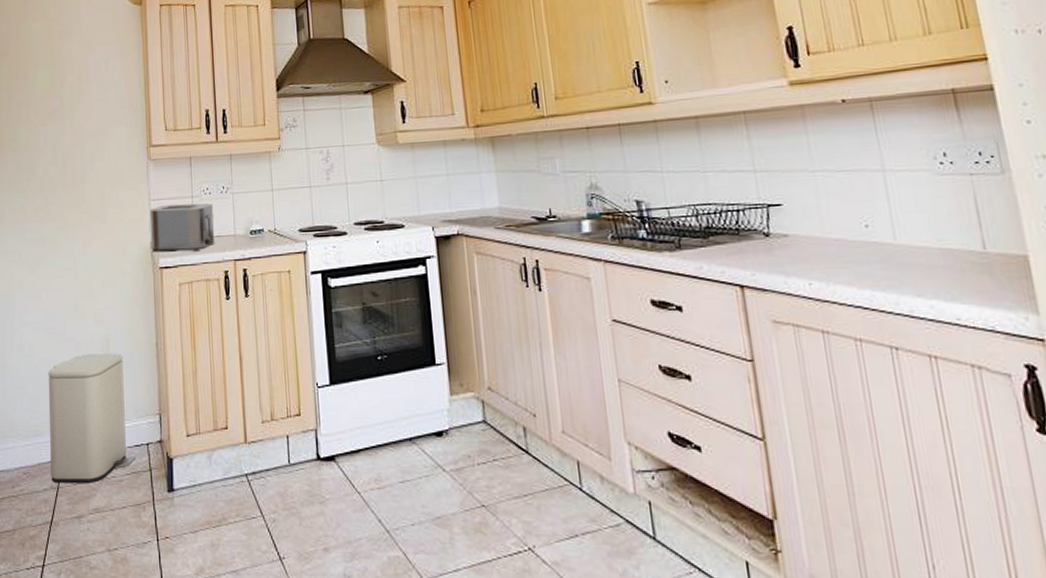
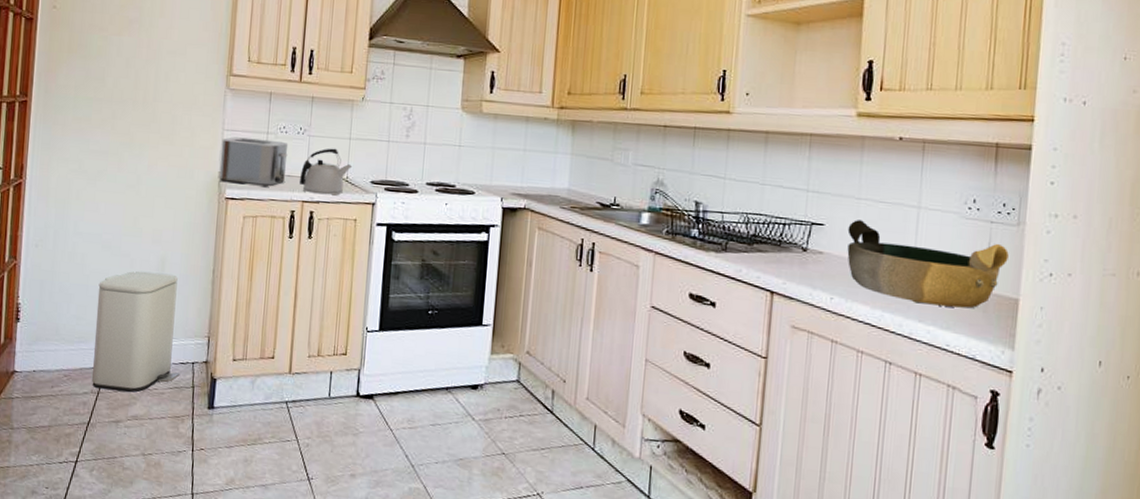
kettle: none [229,202,279,251] -> present [300,148,353,197]
cooking pot: none [809,194,1002,276] -> present [847,220,1009,308]

